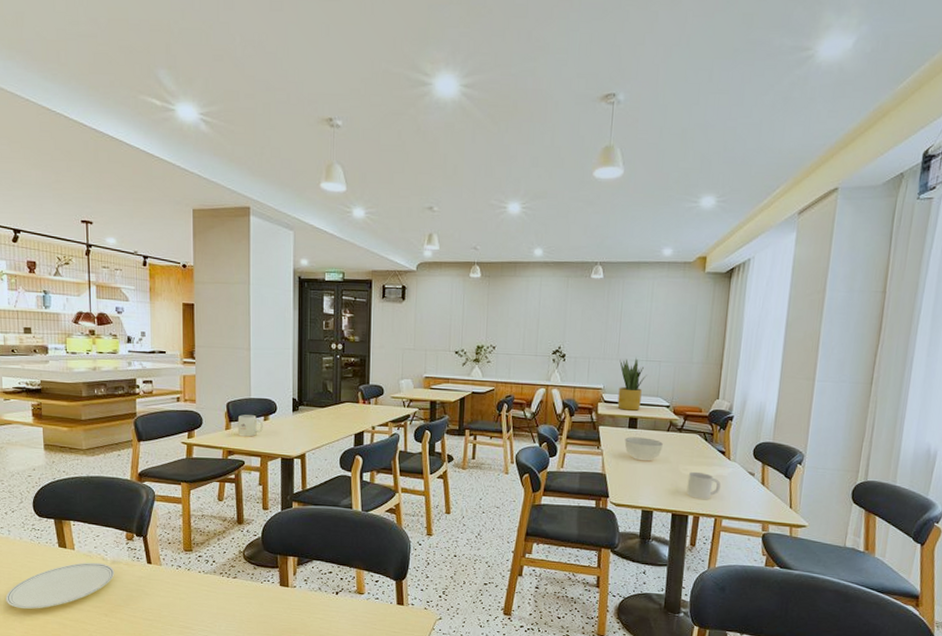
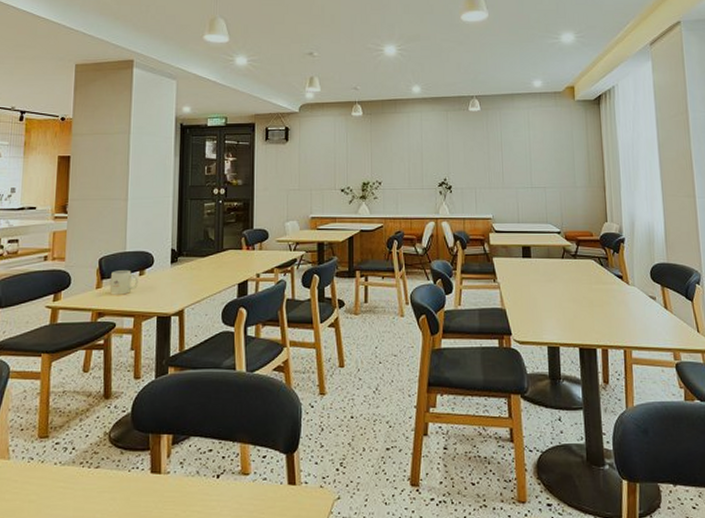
planter: present [617,357,647,411] -> none [505,184,534,239]
bowl: present [624,437,663,462] -> none [520,267,560,292]
mug: present [686,471,721,500] -> none [589,299,624,330]

